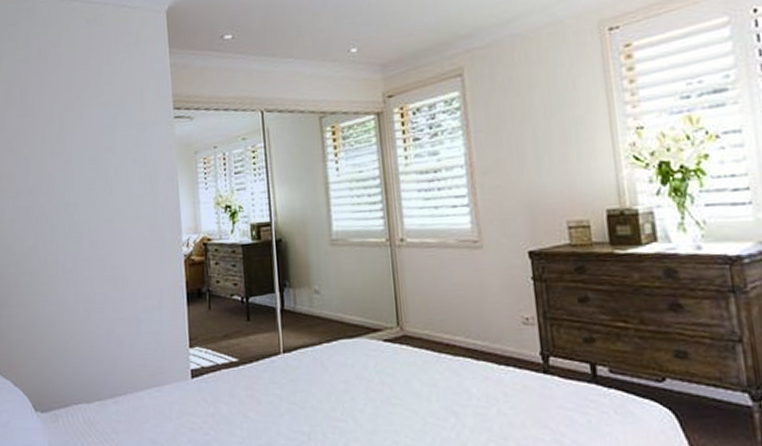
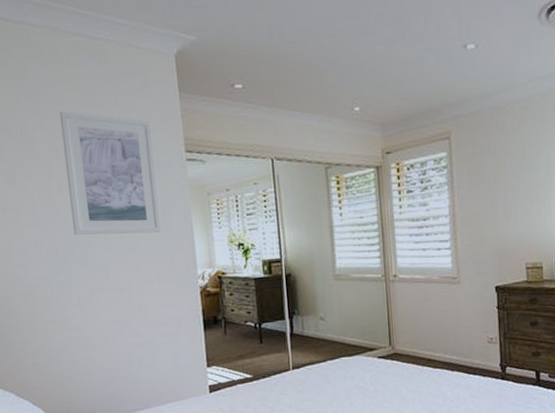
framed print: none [56,76,148,201] -> present [59,111,162,235]

